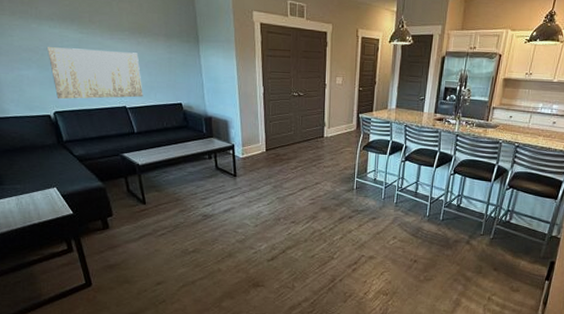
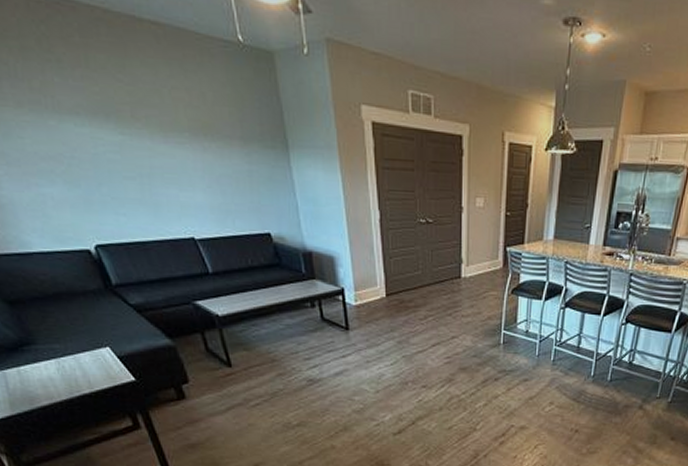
wall art: present [48,47,143,100] -> none [76,154,217,228]

